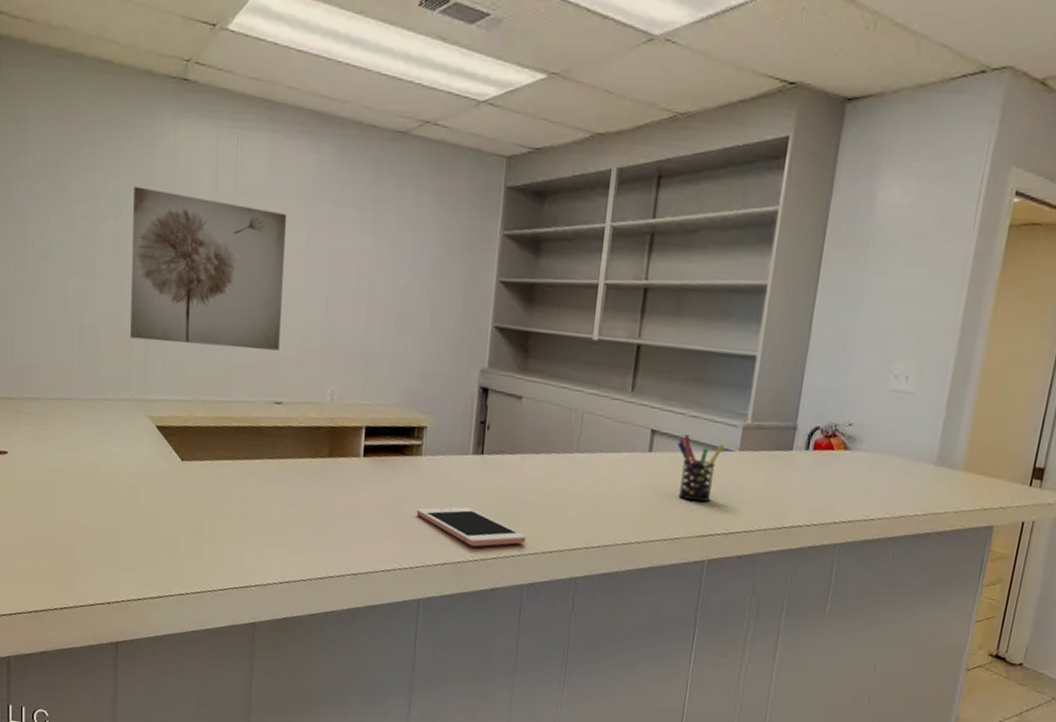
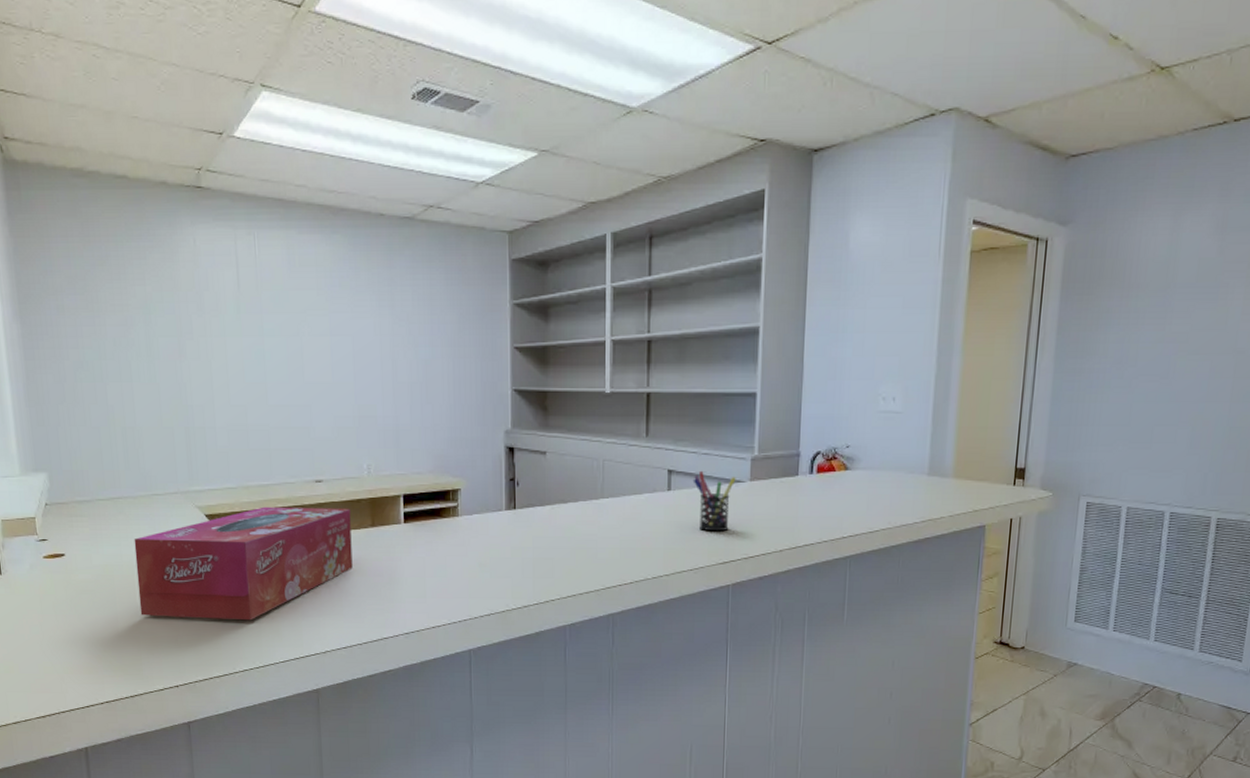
tissue box: none [79,424,308,543] -> present [134,506,353,621]
wall art: present [130,186,286,350] -> none [160,292,314,435]
cell phone: present [416,506,527,547] -> none [459,560,564,595]

